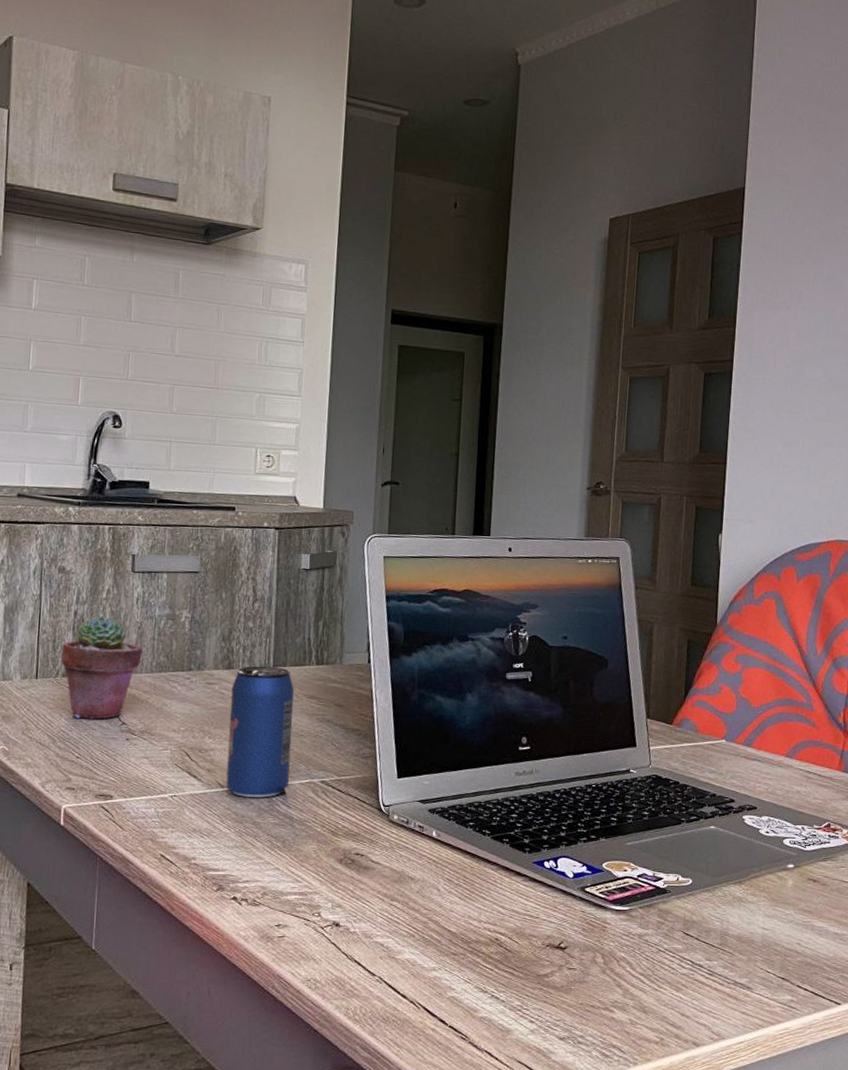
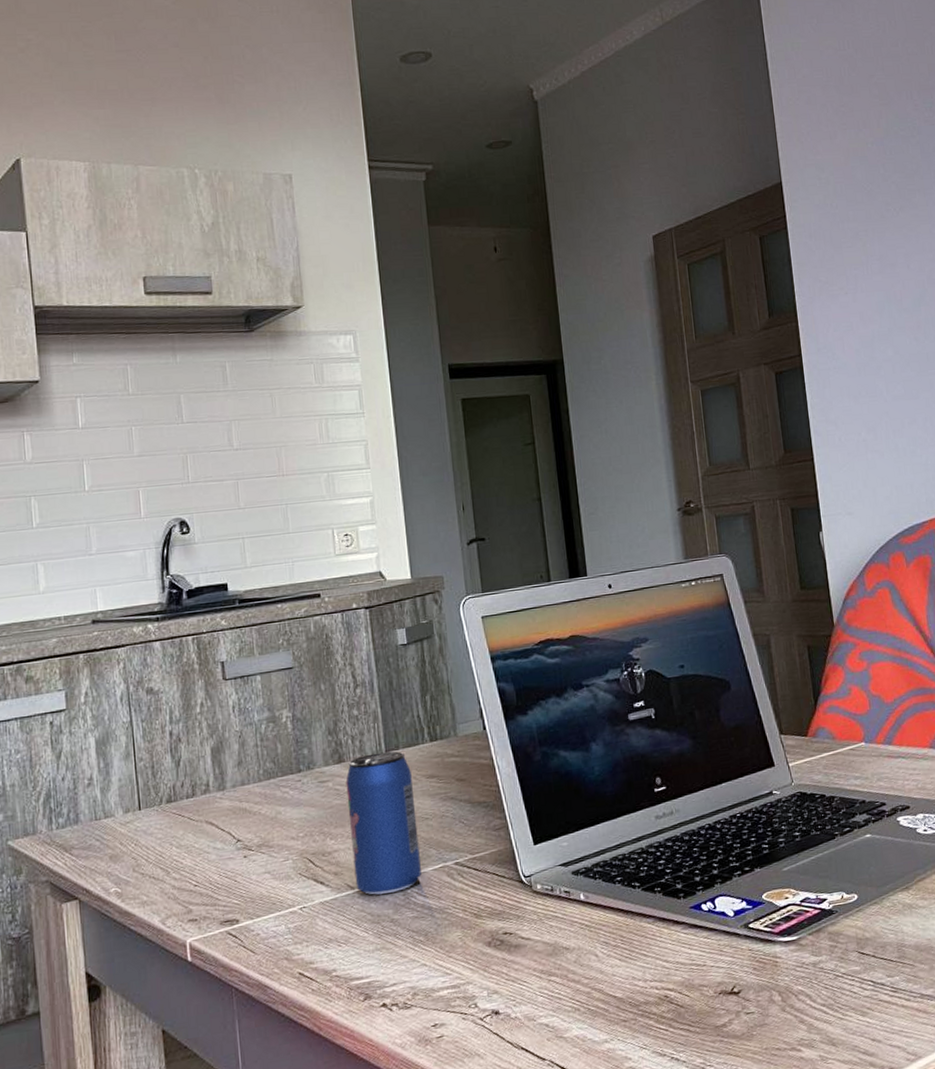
potted succulent: present [61,615,142,719] -> none [162,731,247,844]

